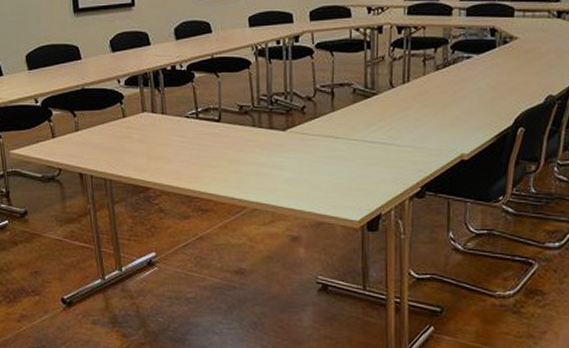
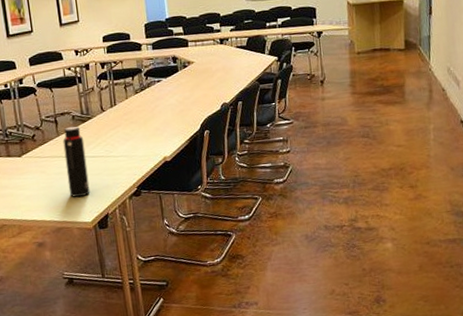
water bottle: none [337,101,364,188] -> present [63,126,90,197]

